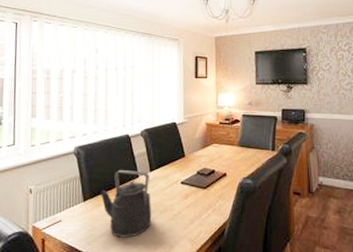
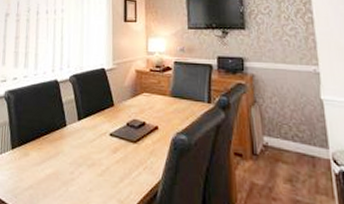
kettle: present [99,169,152,238] -> none [27,116,80,193]

